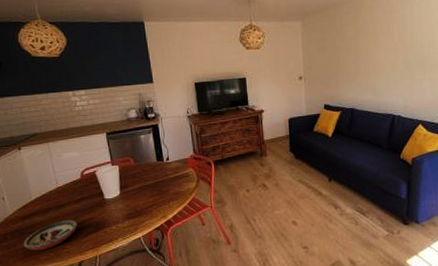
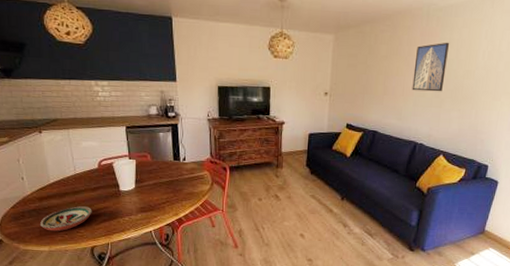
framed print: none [381,16,412,66] -> present [412,42,449,92]

